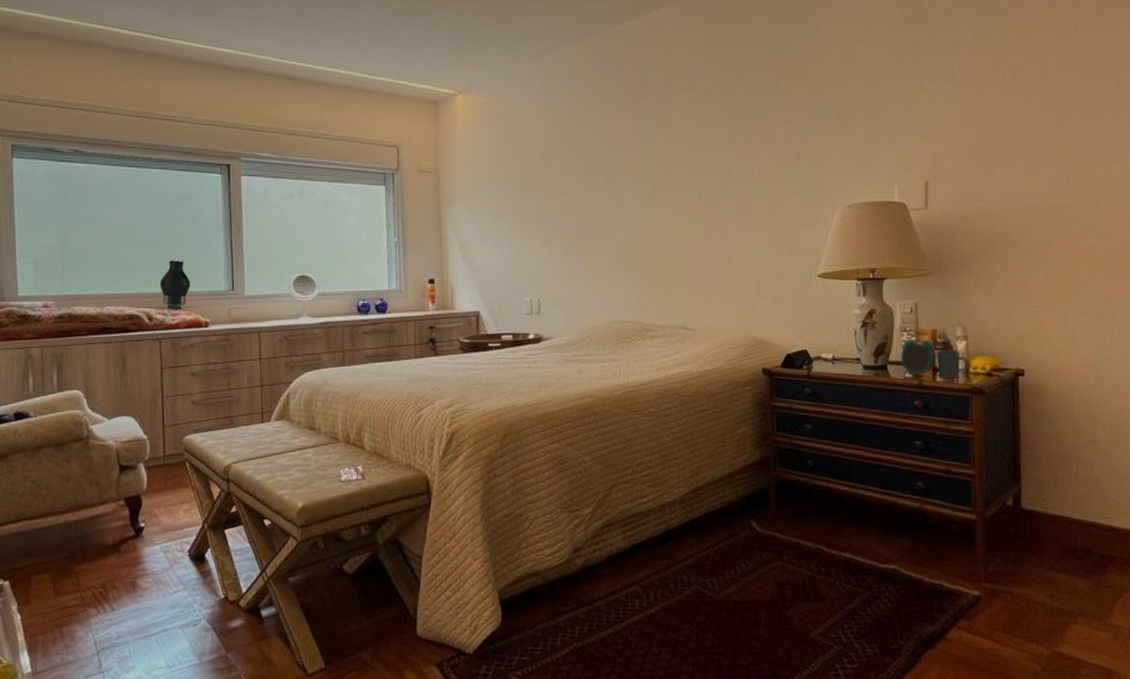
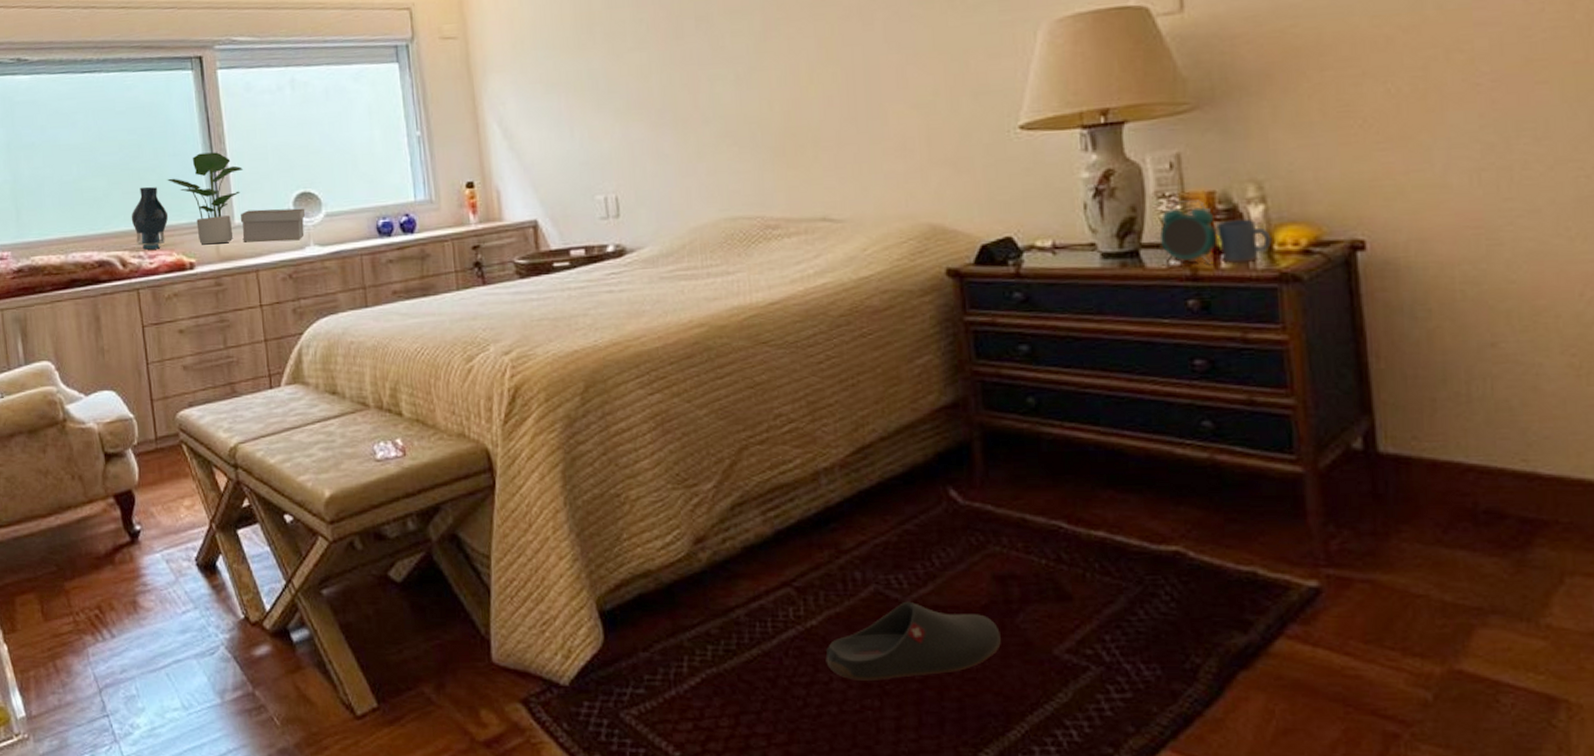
potted plant: none [193,238,256,309] -> present [167,152,244,245]
decorative box: none [249,285,302,312] -> present [240,208,306,243]
slipper: none [658,598,777,653] -> present [825,601,1001,681]

